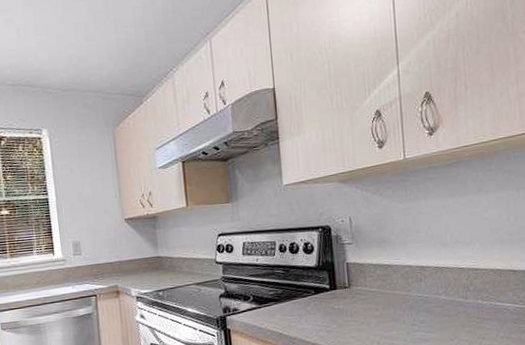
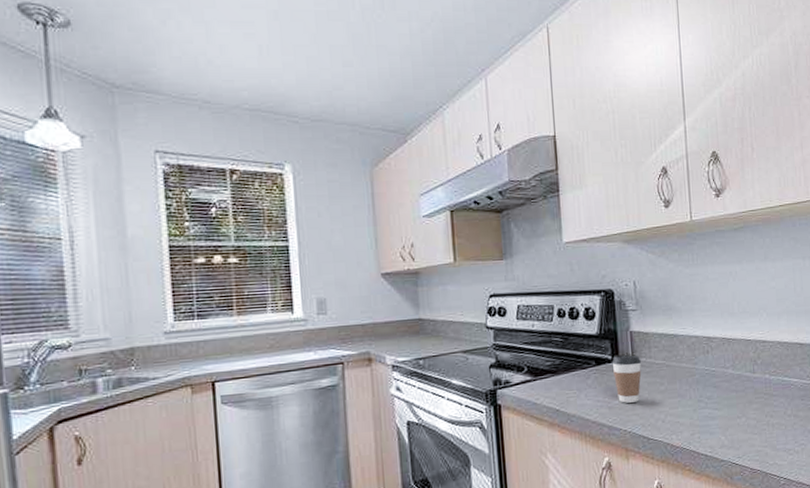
coffee cup: none [329,284,358,328] -> present [612,355,642,404]

